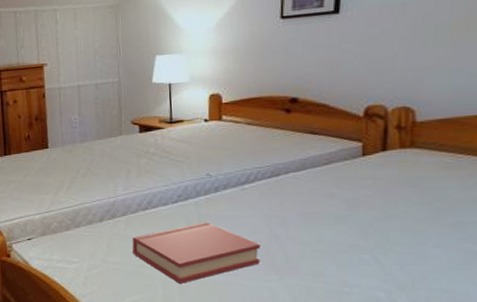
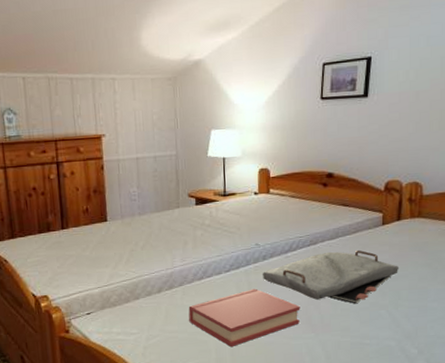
serving tray: none [214,183,387,245] -> present [262,249,400,304]

